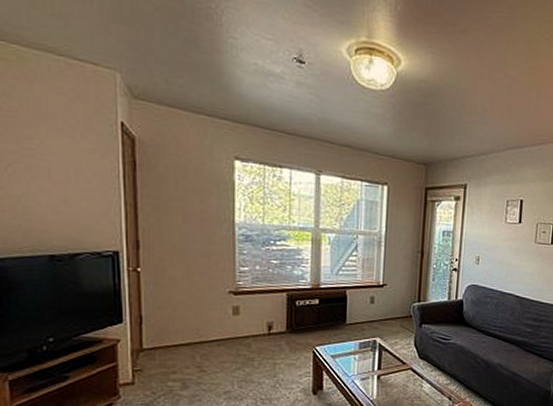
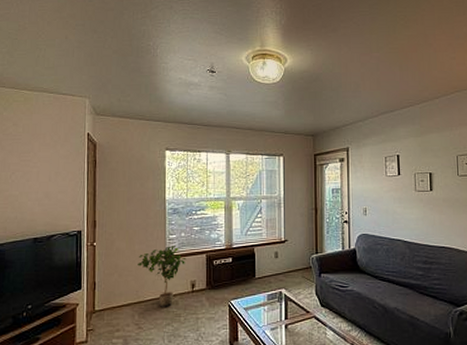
potted plant: none [198,280,262,350] -> present [138,246,187,307]

